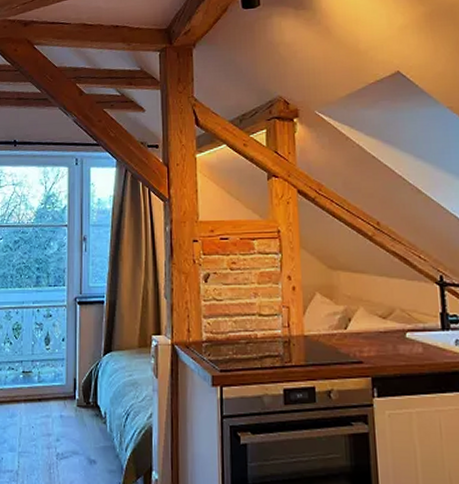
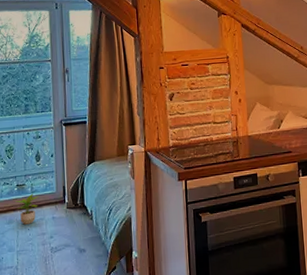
potted plant: none [20,383,46,421] -> present [15,193,39,225]

